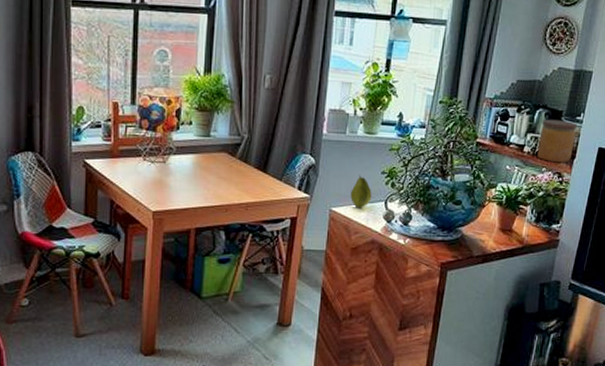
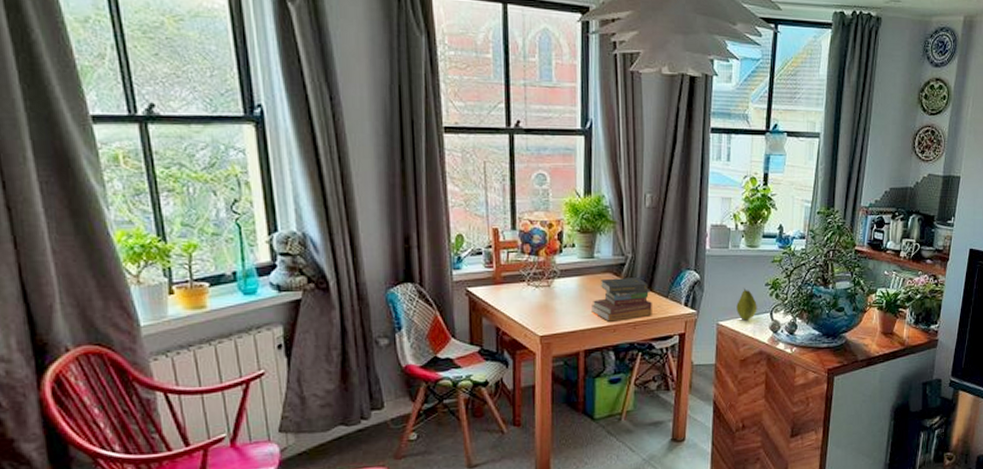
books: none [203,158,265,201] -> present [590,278,652,322]
jar: present [537,119,577,163] -> none [913,224,949,266]

